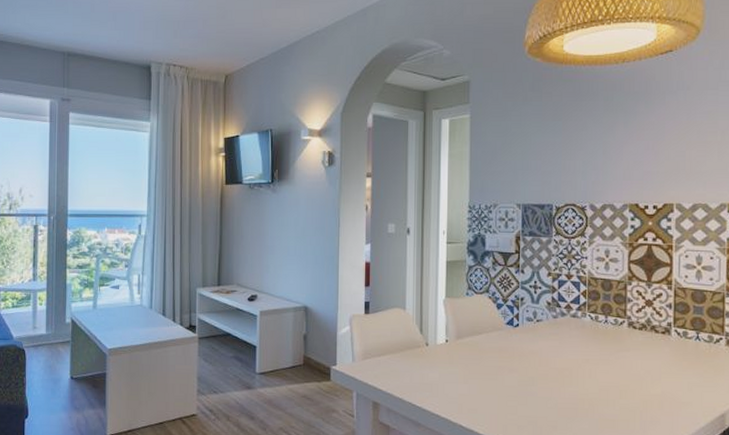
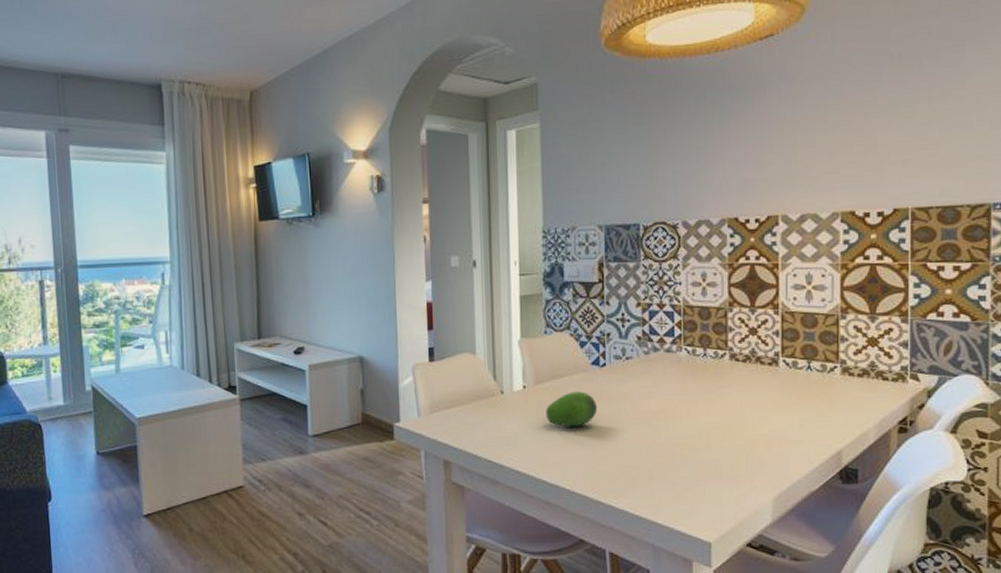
fruit: none [465,347,511,379] -> present [546,391,598,427]

